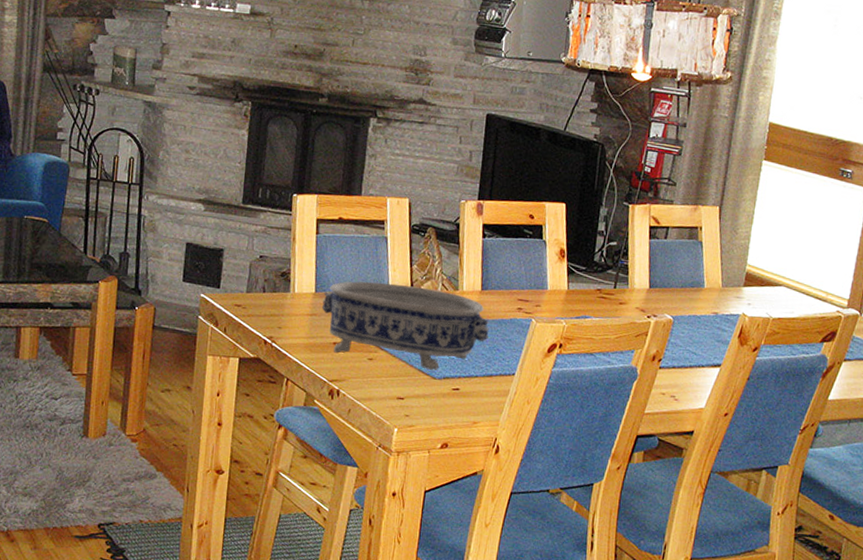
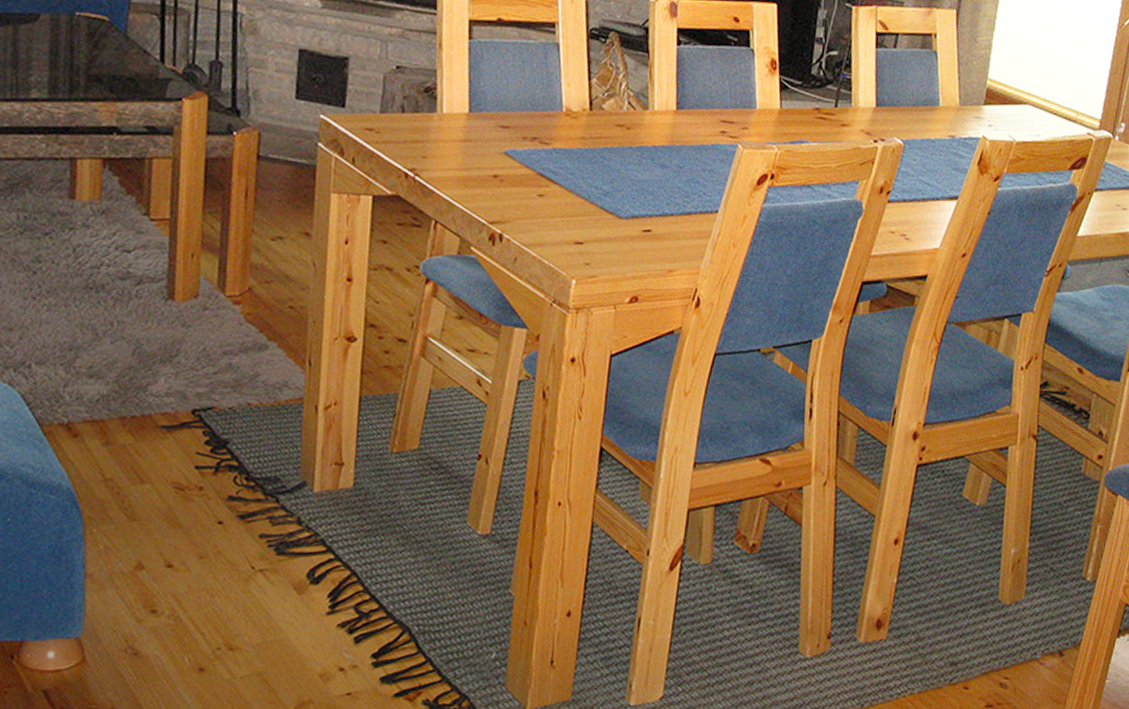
decorative bowl: present [321,281,490,370] -> none [477,98,687,208]

